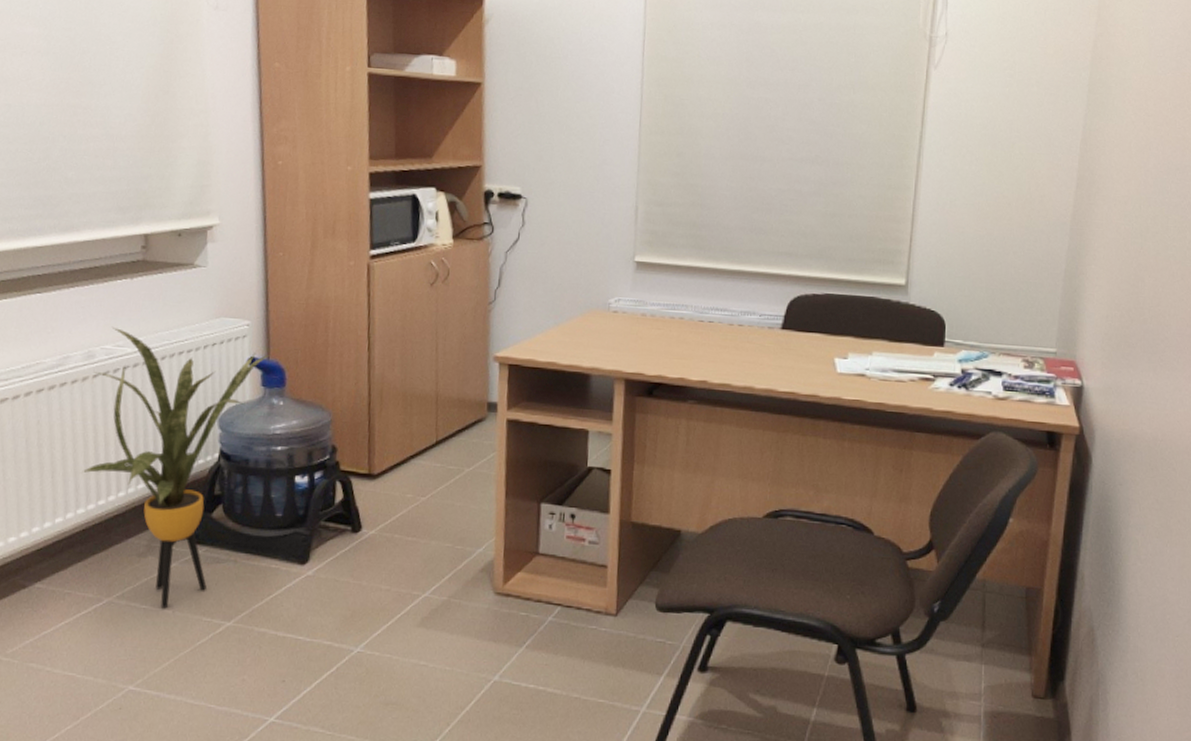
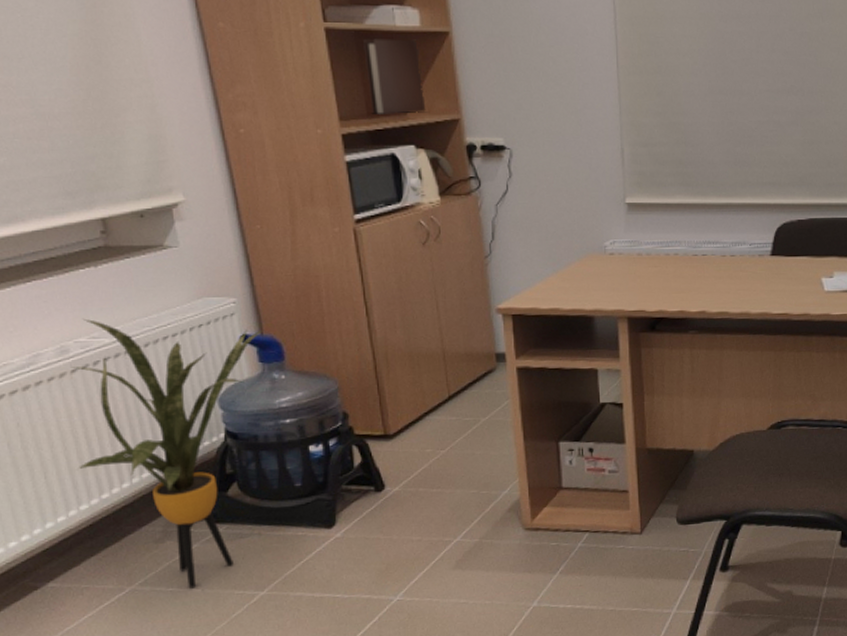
binder: none [400,85,452,158] -> present [363,38,426,116]

